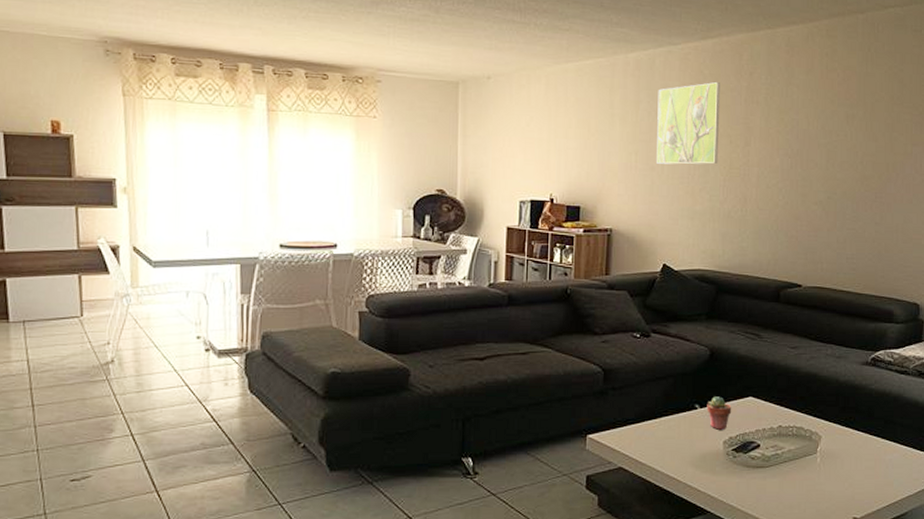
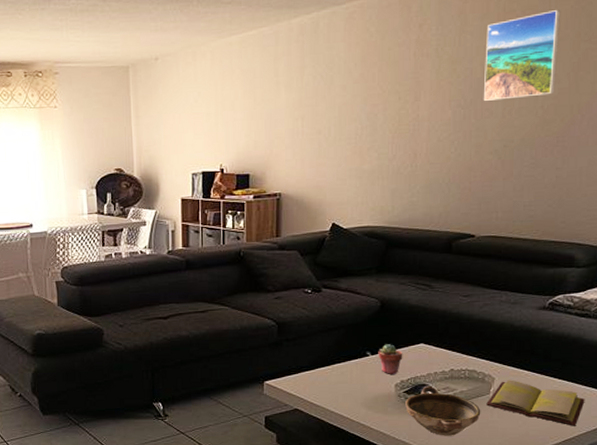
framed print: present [657,81,721,164] -> none [323,38,388,127]
bowl: none [734,444,809,500] -> present [405,386,481,436]
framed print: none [808,72,876,153] -> present [483,9,561,102]
diary: none [813,438,907,490] -> present [486,379,585,426]

